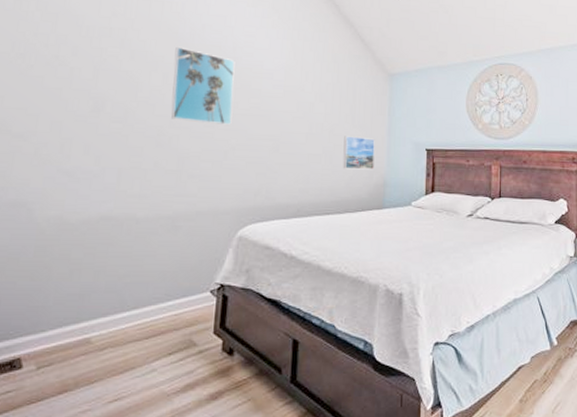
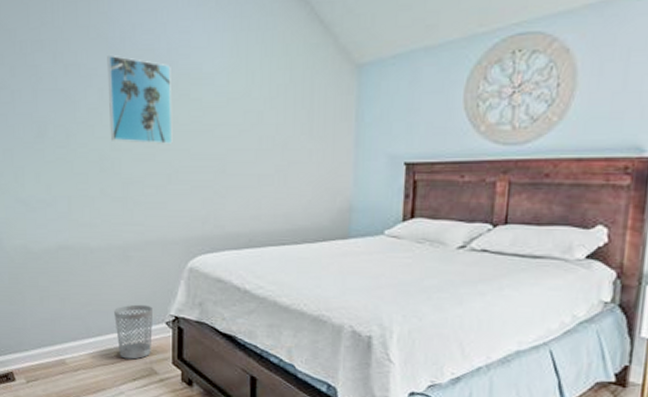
wastebasket: none [154,274,199,332] -> present [114,304,154,360]
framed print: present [342,136,375,170] -> none [299,150,338,192]

